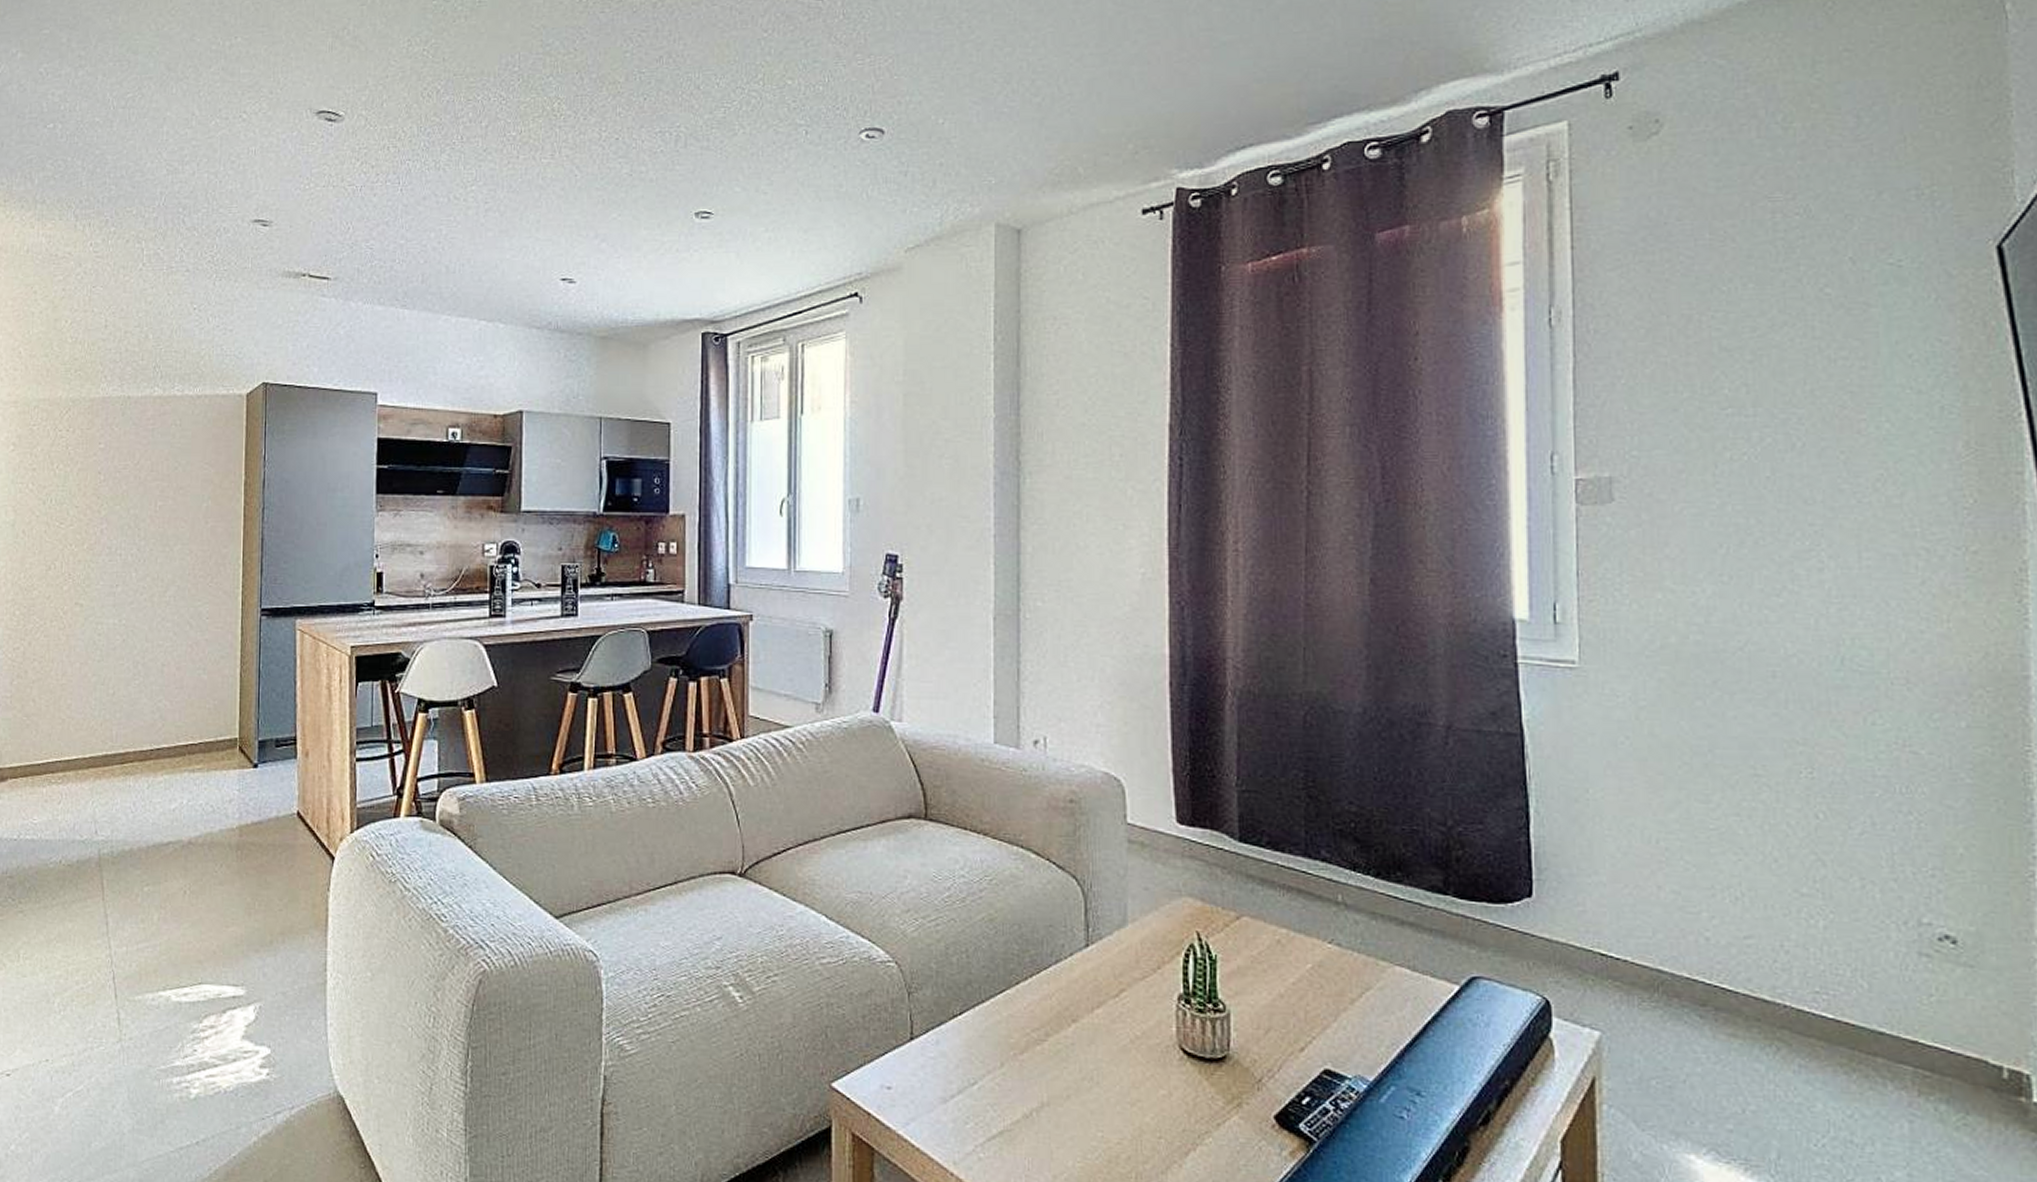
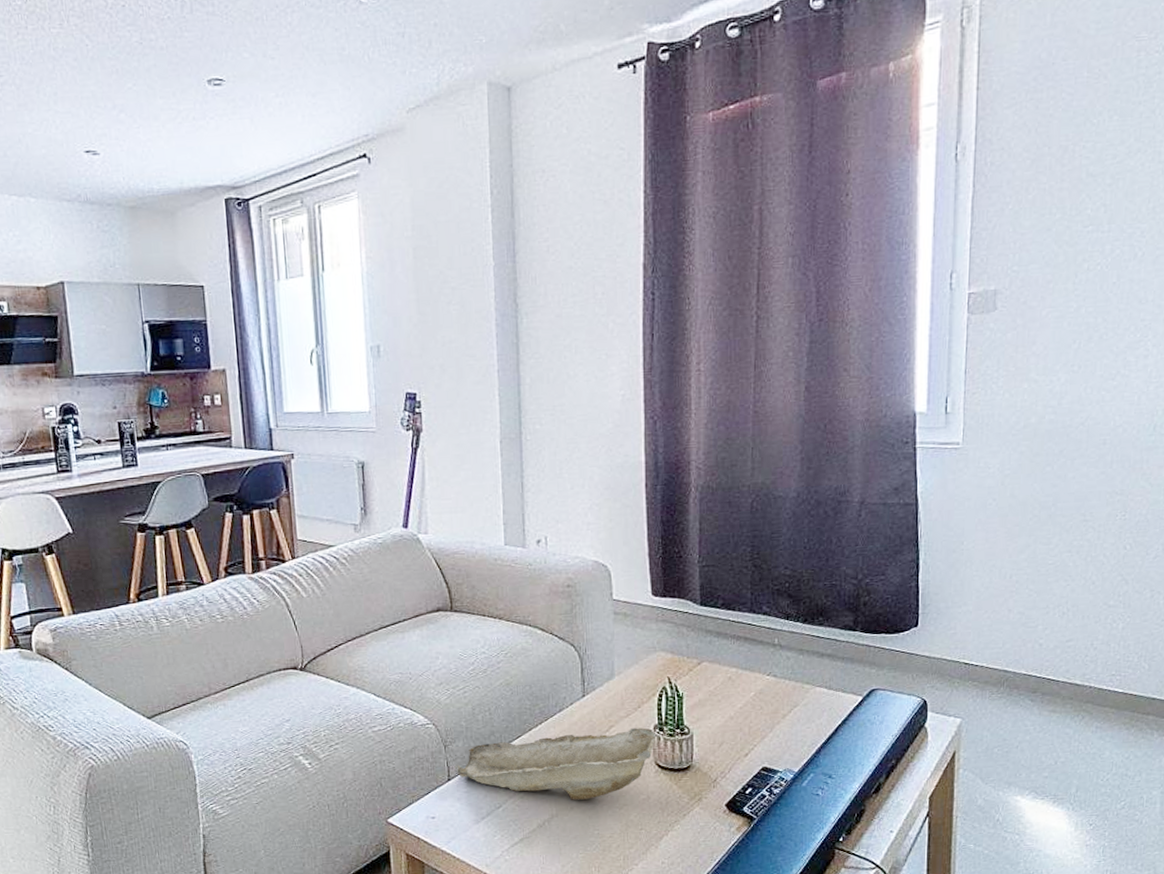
decorative bowl: none [922,995,1181,1087] -> present [457,728,657,800]

